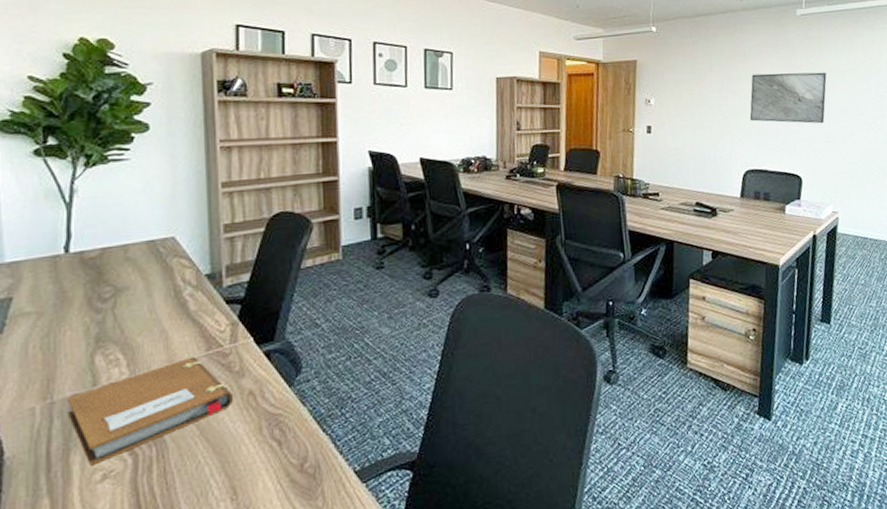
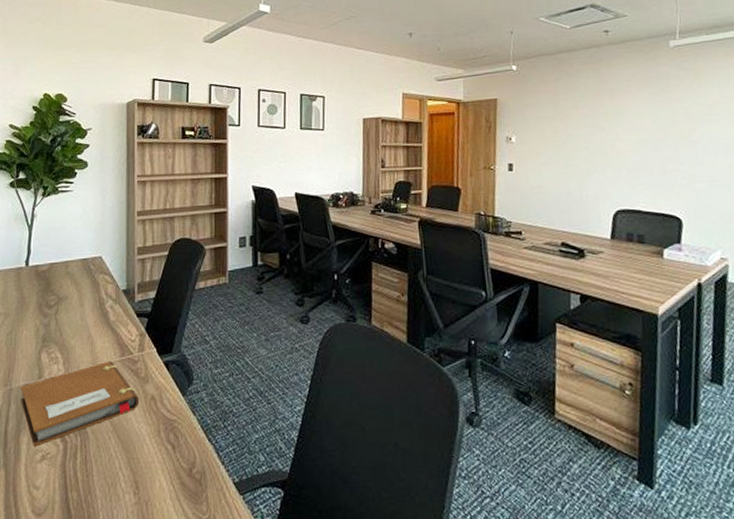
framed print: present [749,72,827,124] -> none [619,105,708,162]

